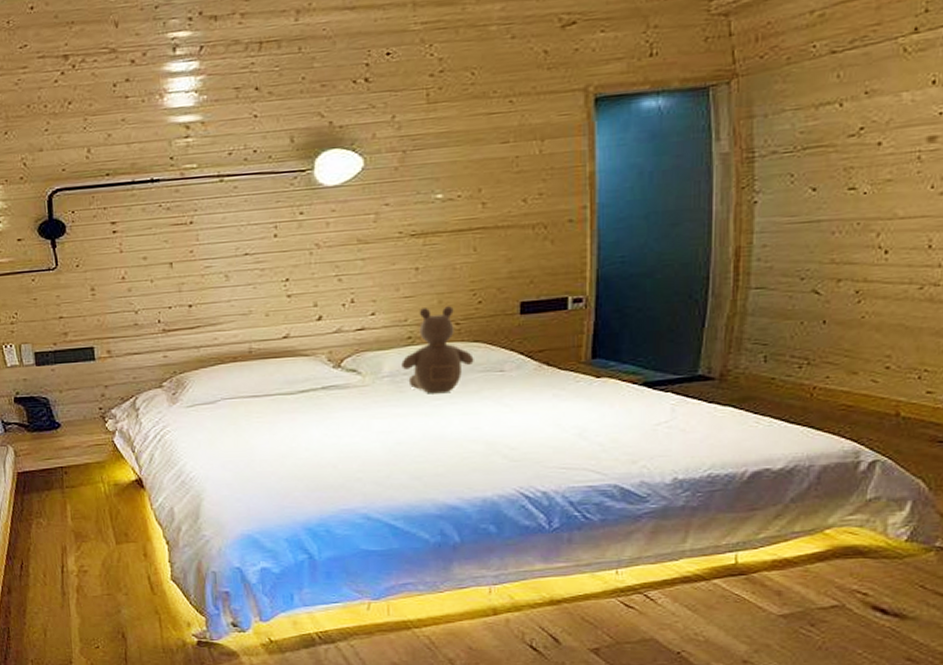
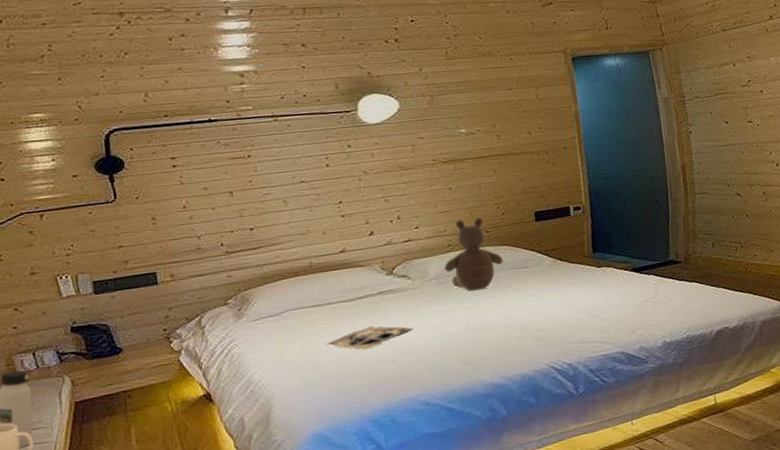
magazine: none [260,424,359,450] -> present [325,325,414,350]

